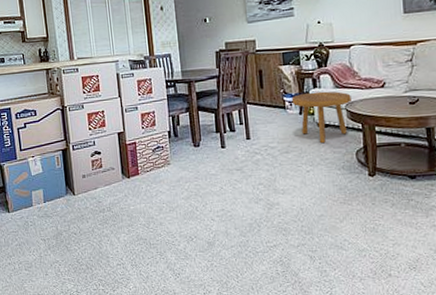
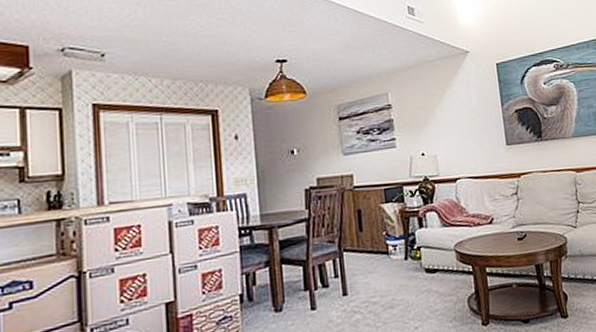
footstool: present [291,91,351,144] -> none [395,230,460,293]

